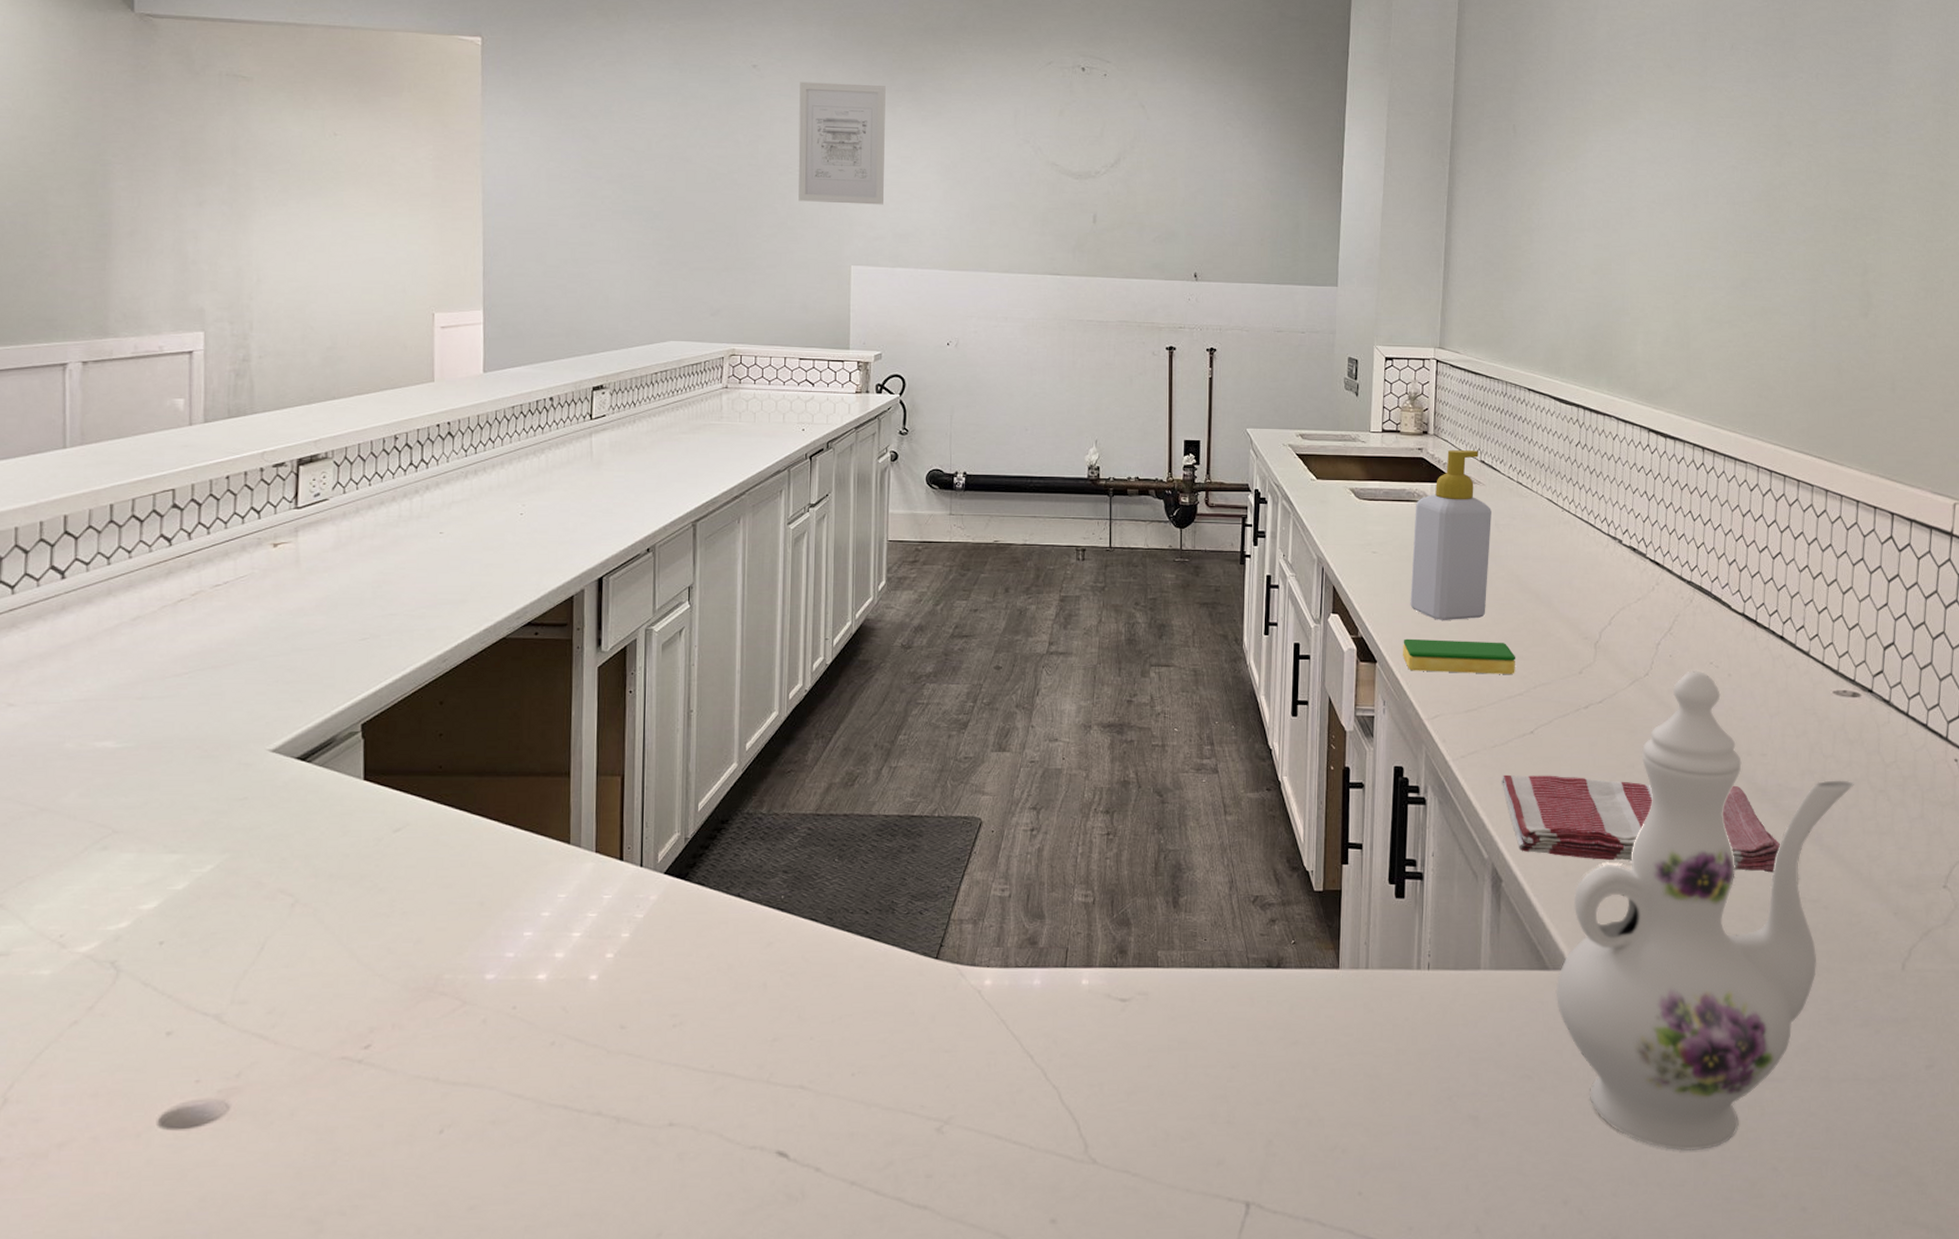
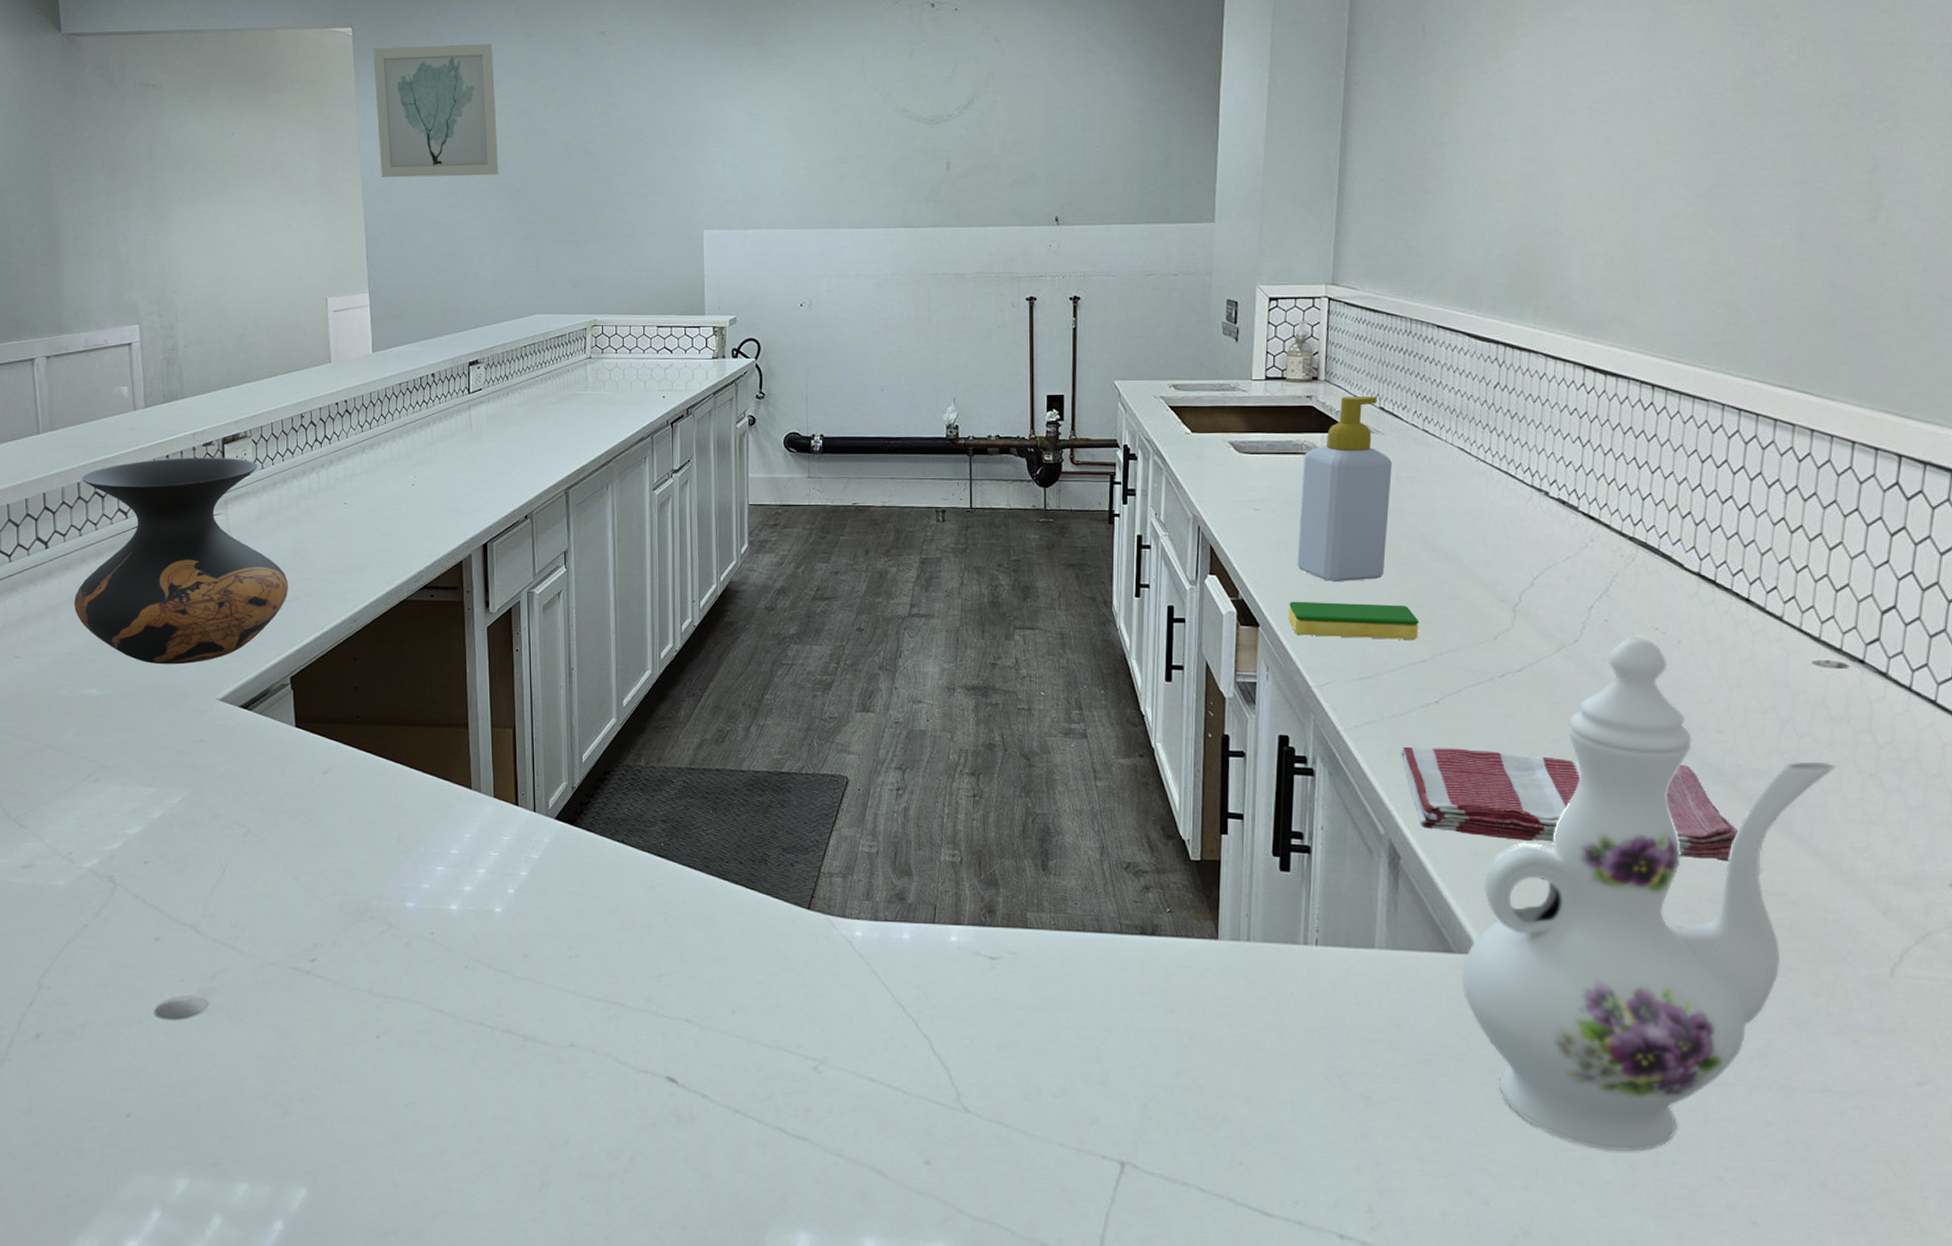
vase: none [93,479,366,712] -> present [74,457,288,665]
wall art: none [503,60,637,198] -> present [373,44,499,178]
wall art: present [798,81,886,205] -> none [647,42,733,168]

